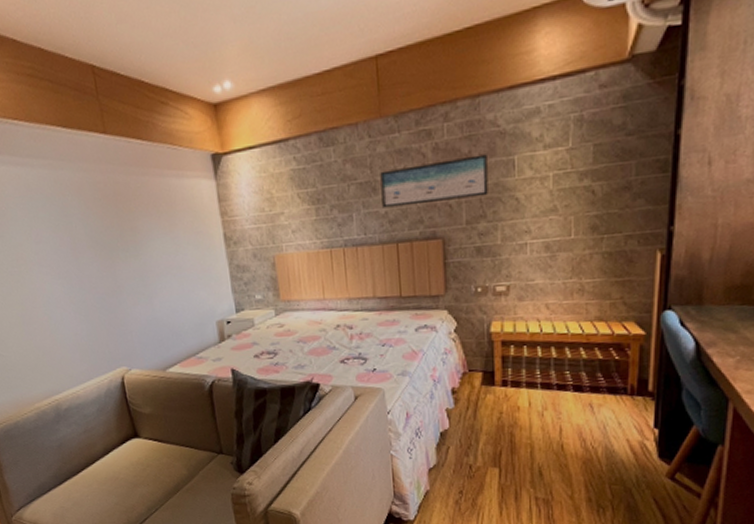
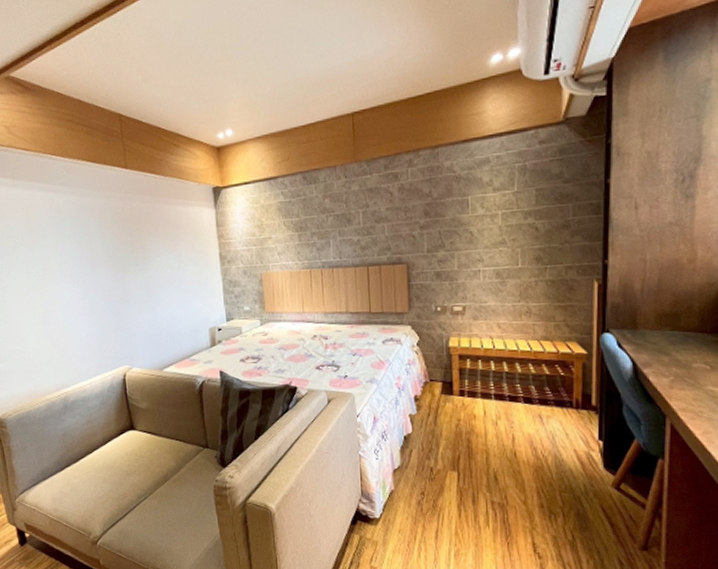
wall art: present [380,154,488,208] -> none [354,194,446,237]

